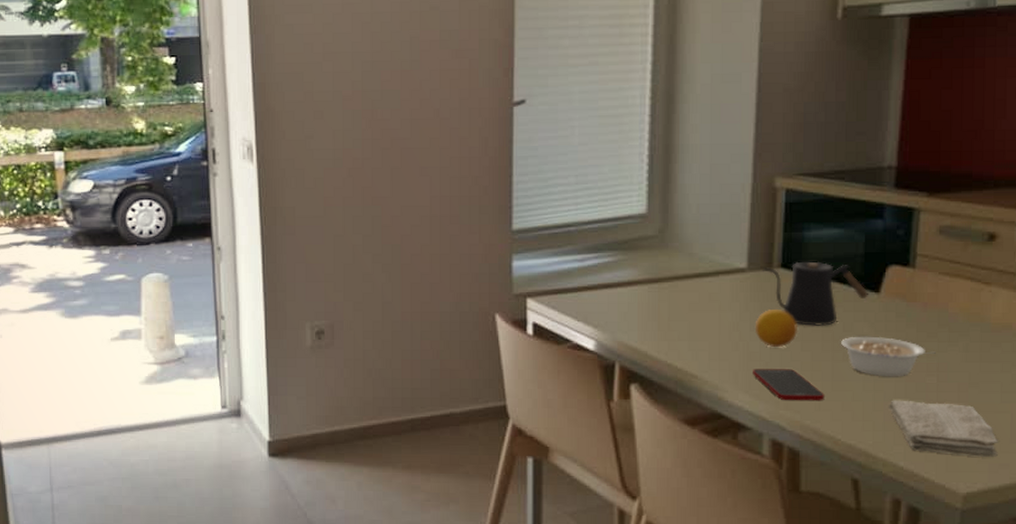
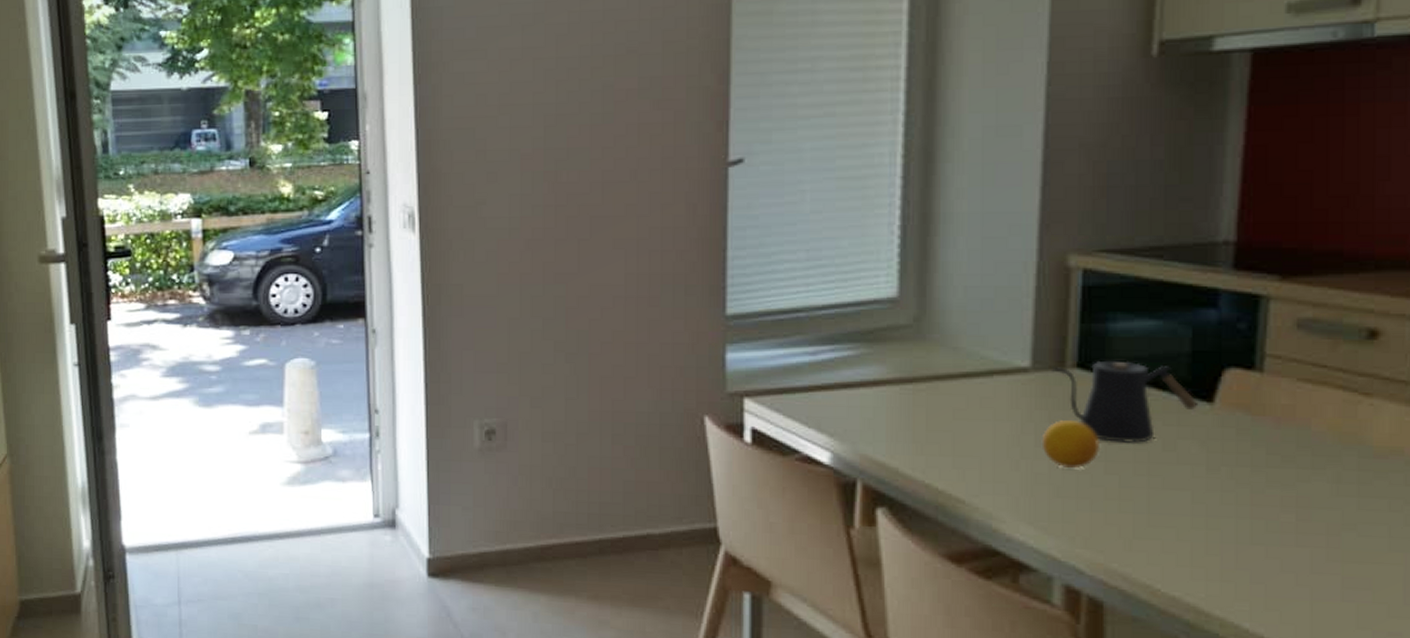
cell phone: present [751,369,825,401] -> none [1037,494,1138,539]
legume: present [841,336,936,377] -> none [1160,457,1294,513]
washcloth: present [889,400,998,457] -> none [1227,541,1386,623]

